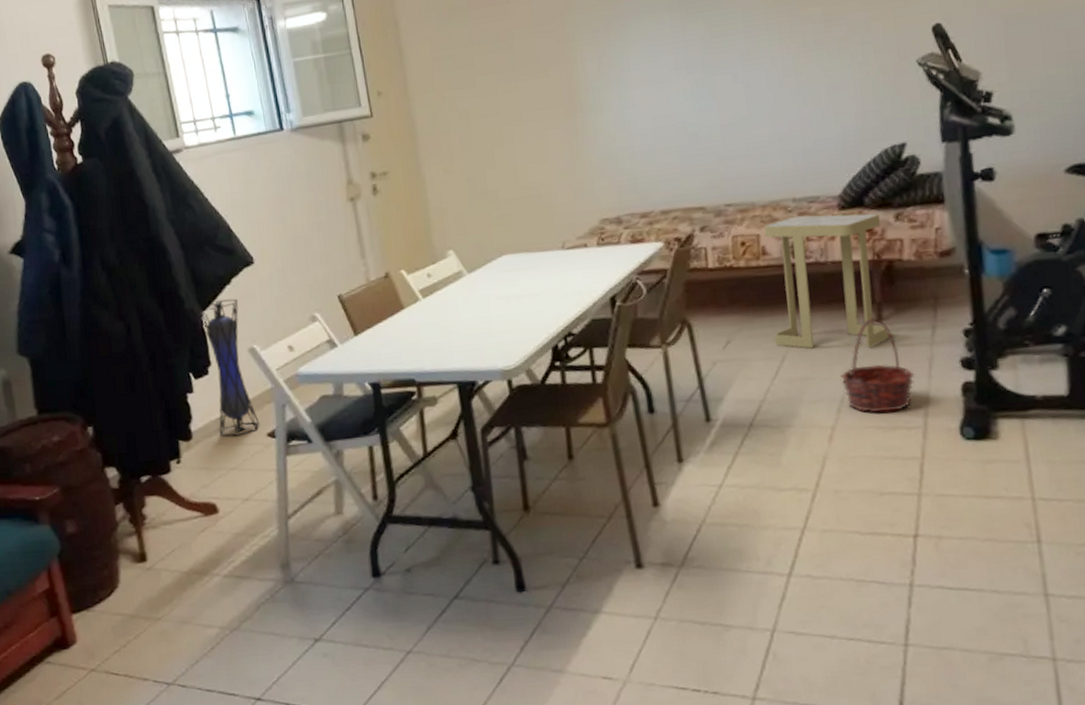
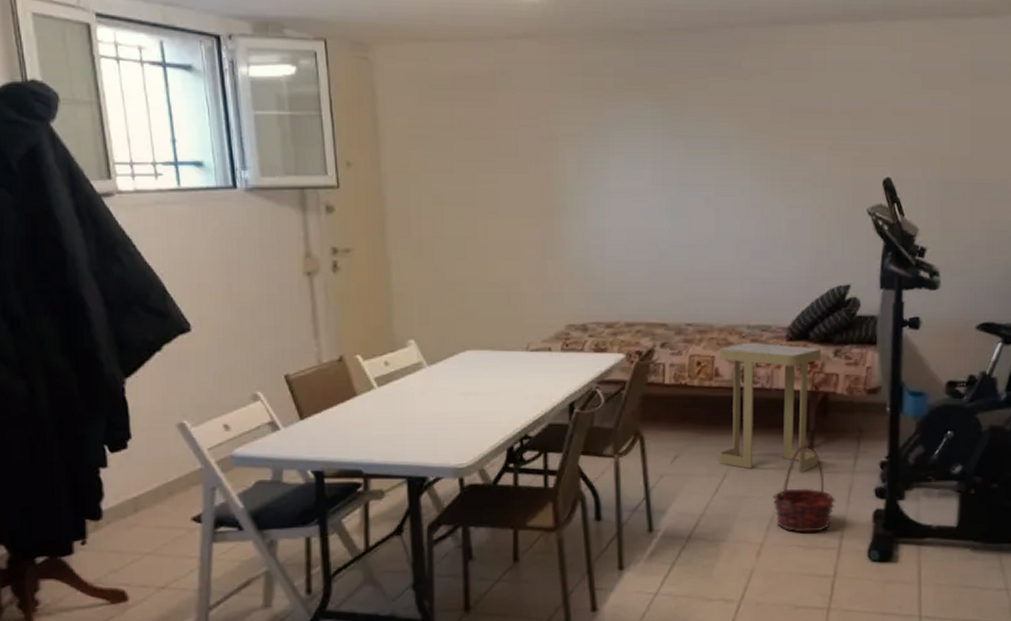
lantern: present [201,298,260,437] -> none [123,367,184,519]

